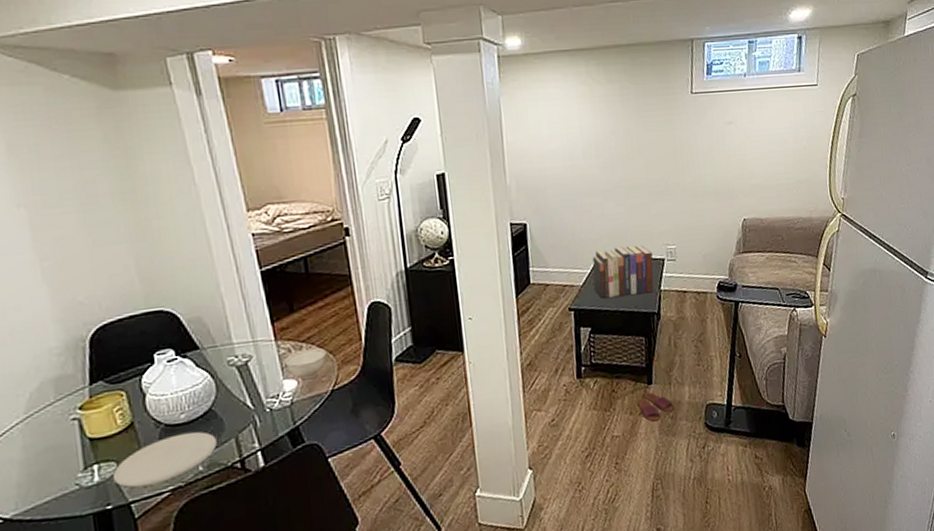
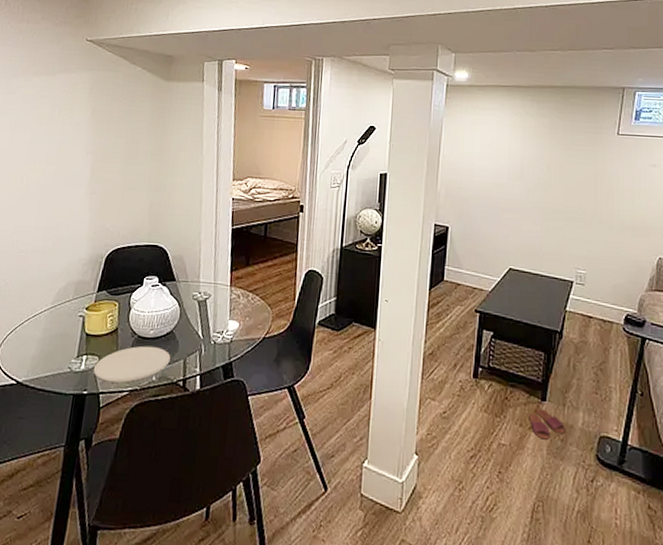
bowl: present [284,347,327,381] -> none [233,298,266,325]
books: present [592,245,654,298] -> none [501,262,562,312]

